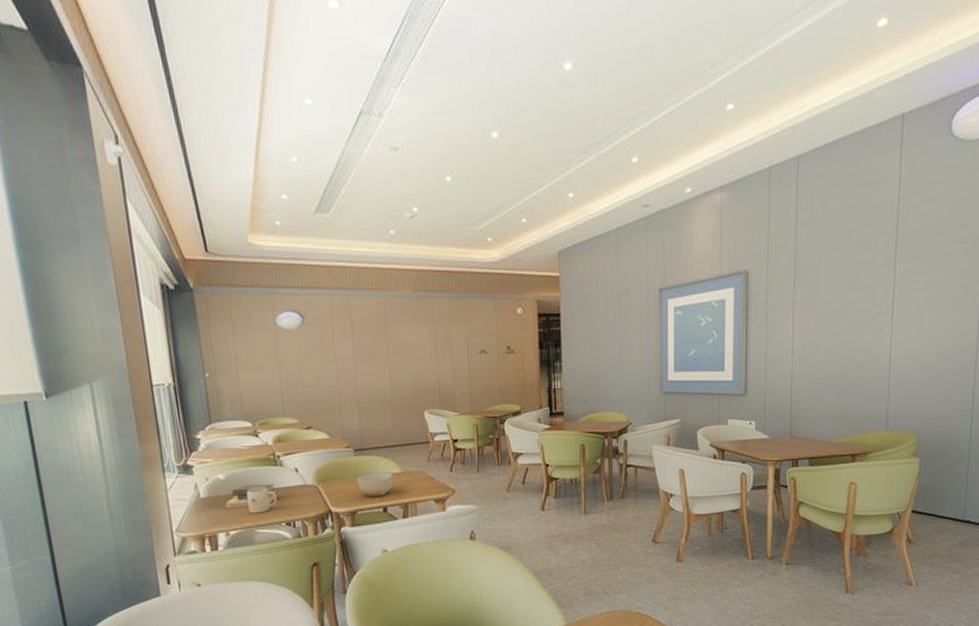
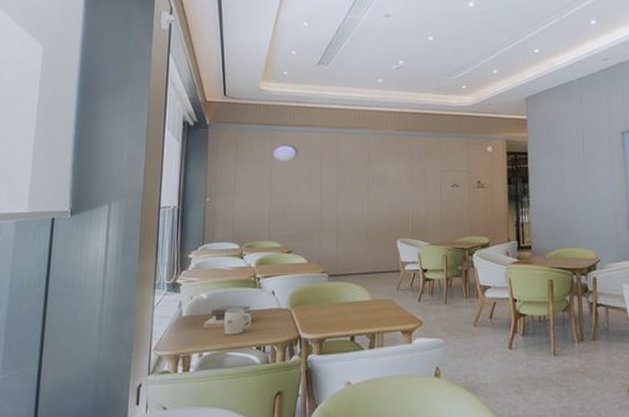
bowl: present [356,472,394,497] -> none [328,300,363,324]

